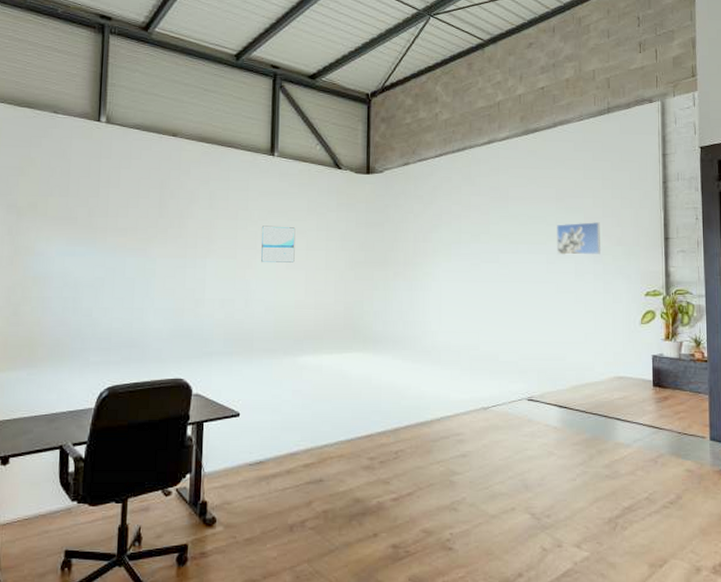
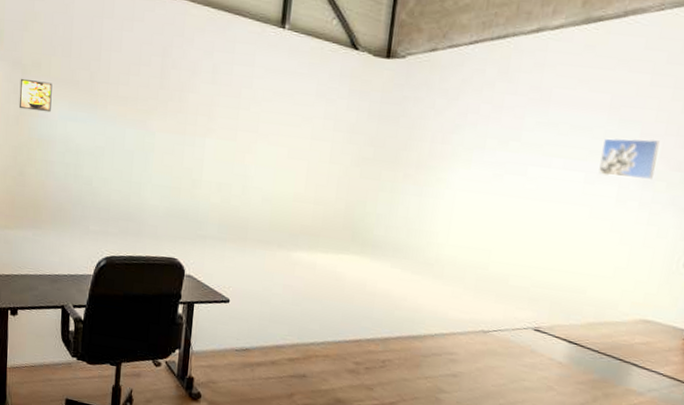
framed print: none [13,220,49,250] -> present [19,78,52,113]
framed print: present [261,225,296,263] -> none [262,107,301,152]

